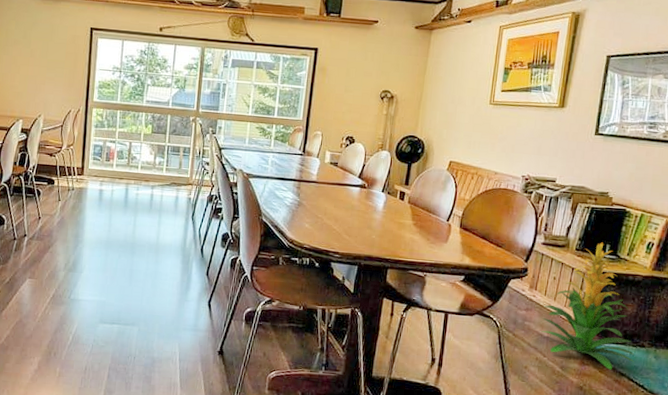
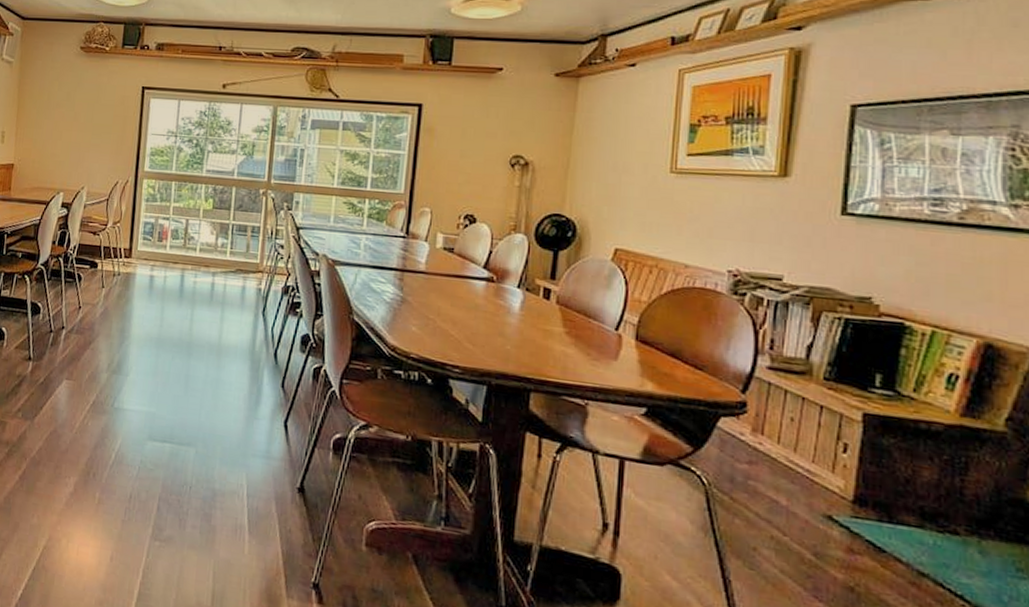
indoor plant: present [541,242,635,370] -> none [776,370,943,566]

